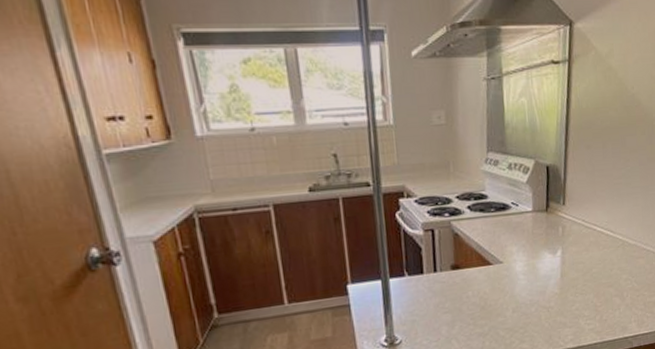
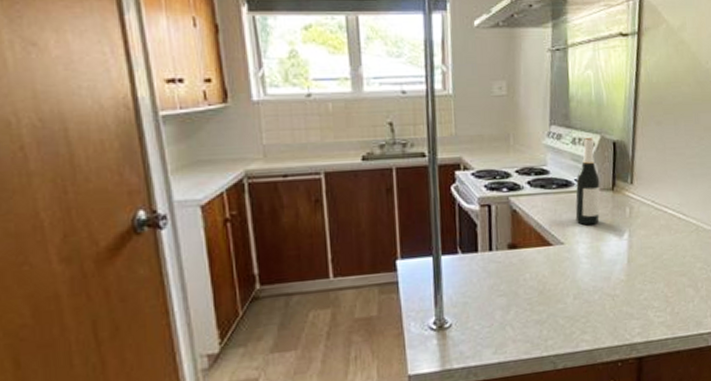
wine bottle: none [512,163,535,245] -> present [575,138,601,226]

